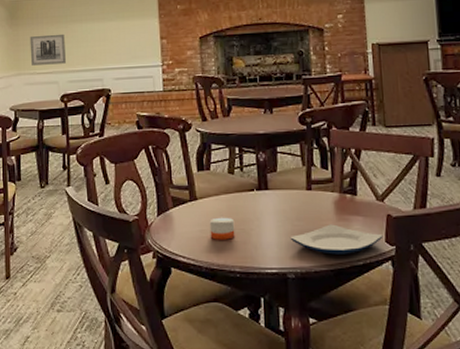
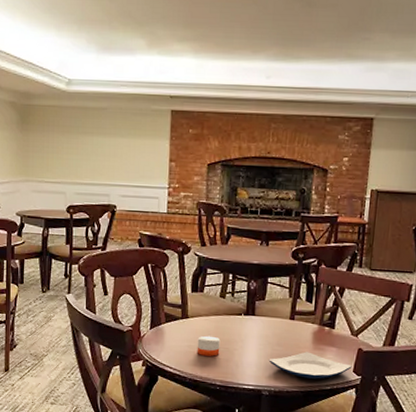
wall art: present [29,33,67,66] -> none [39,143,75,175]

